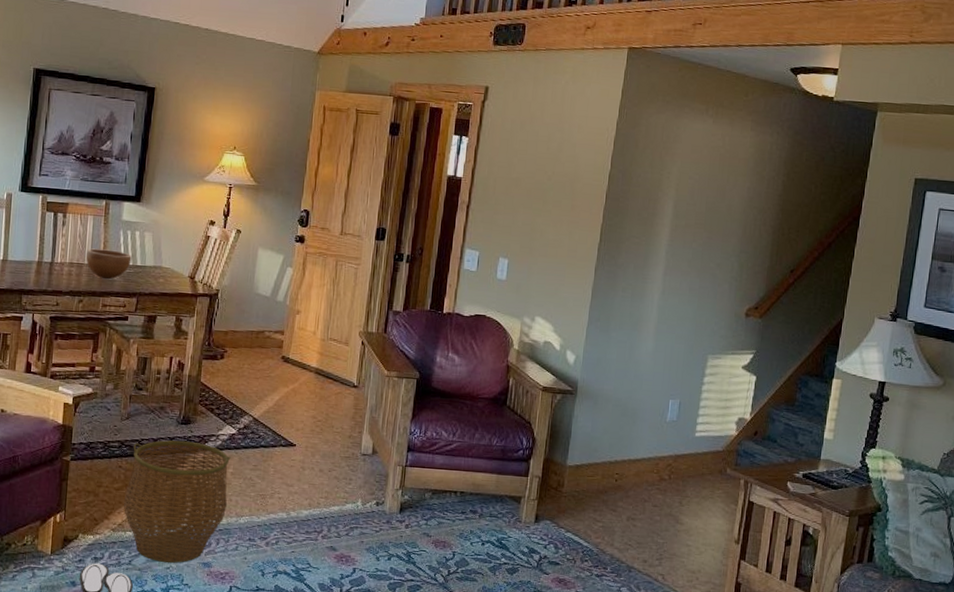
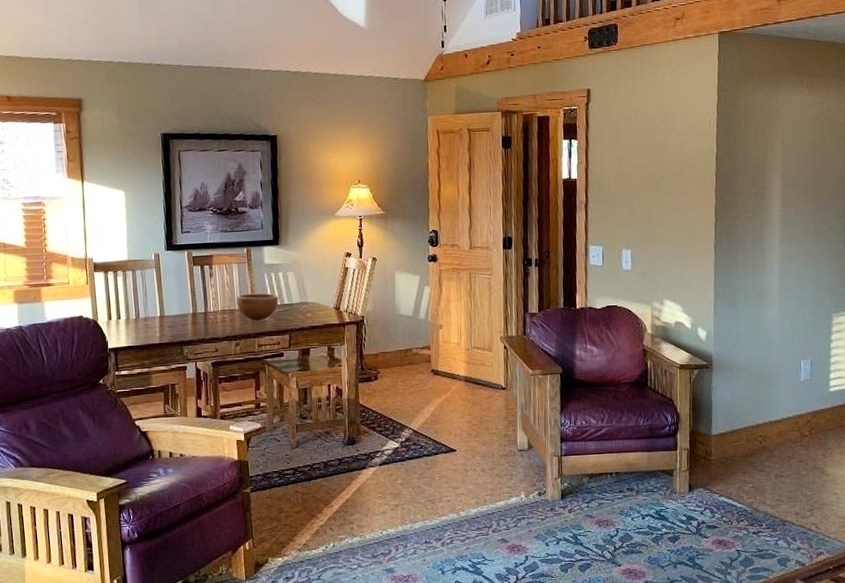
basket: present [123,440,231,563] -> none [304,459,401,574]

